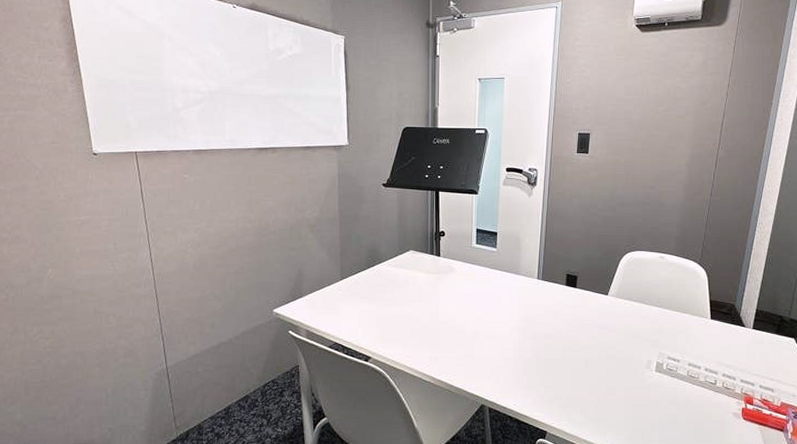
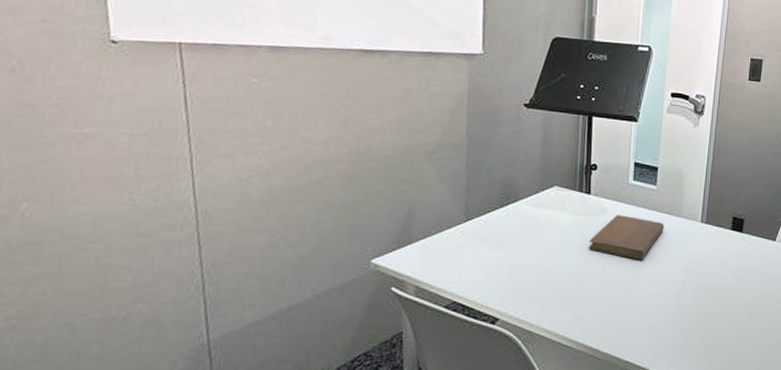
notebook: none [440,273,505,311] -> present [588,215,664,260]

